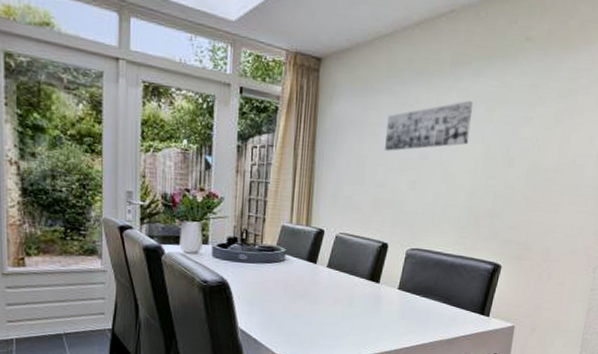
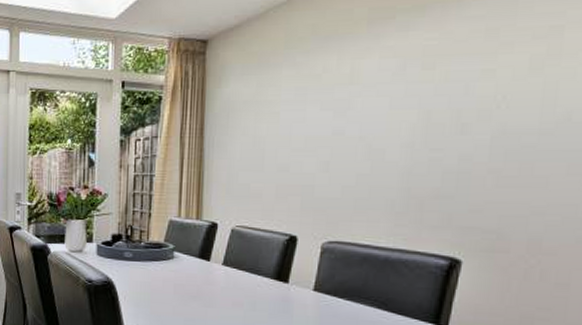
wall art: present [385,100,474,151] -> none [287,60,403,130]

